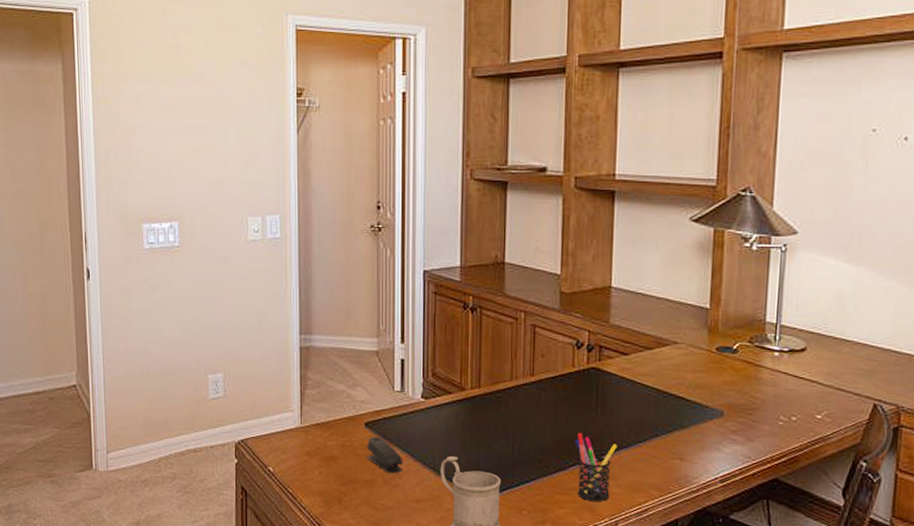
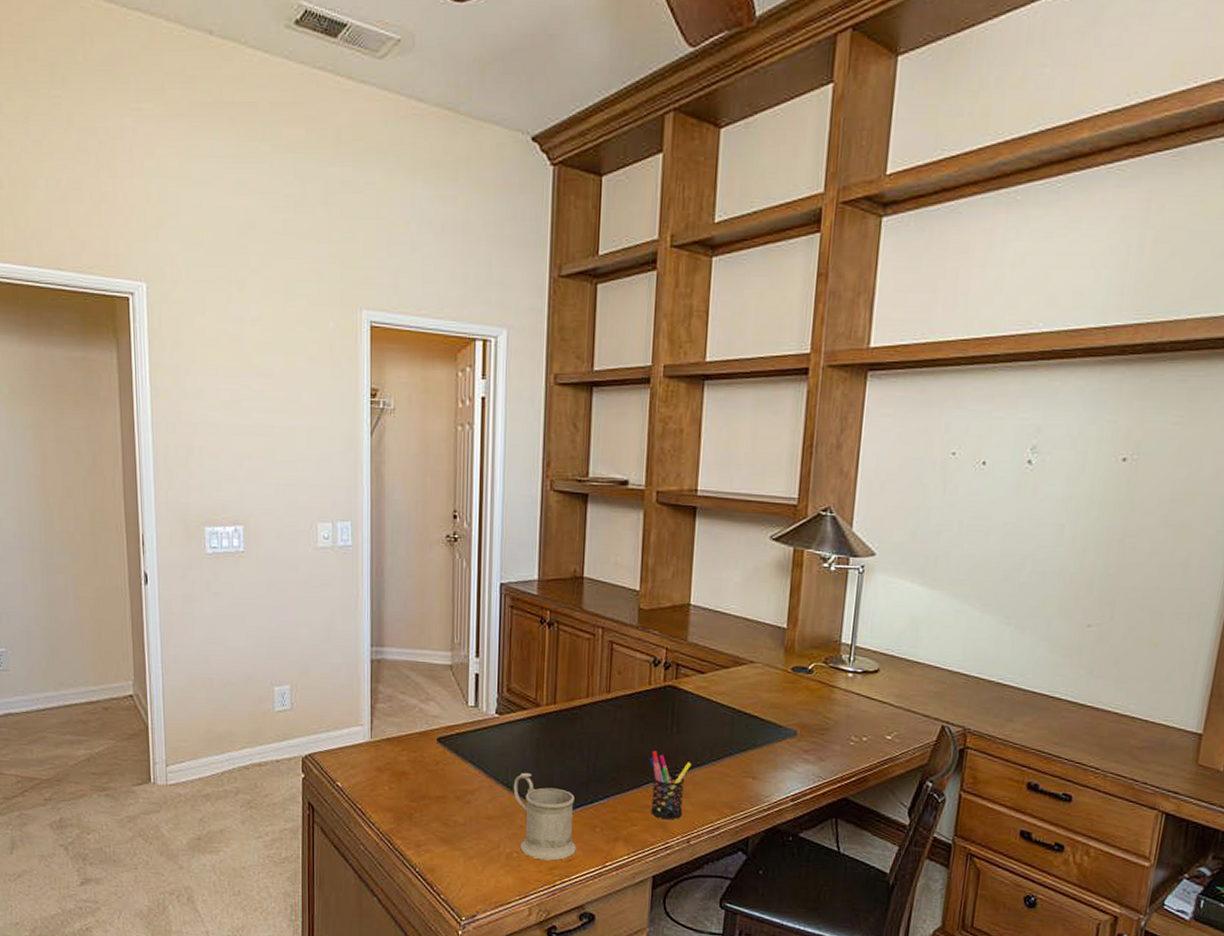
stapler: present [367,436,403,474] -> none [439,752,476,790]

